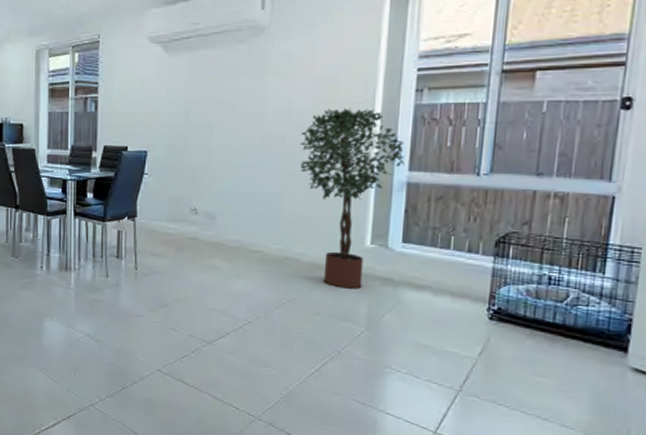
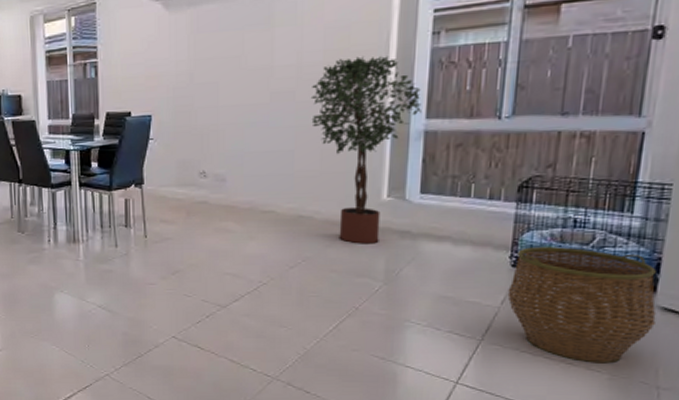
basket: none [485,301,628,422] -> present [507,247,657,364]

